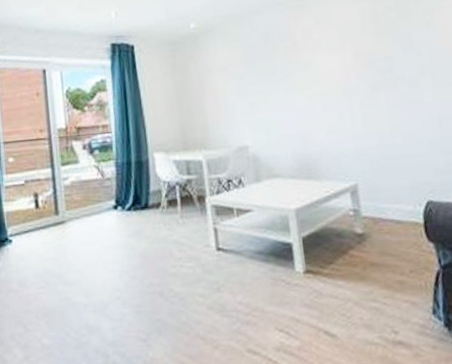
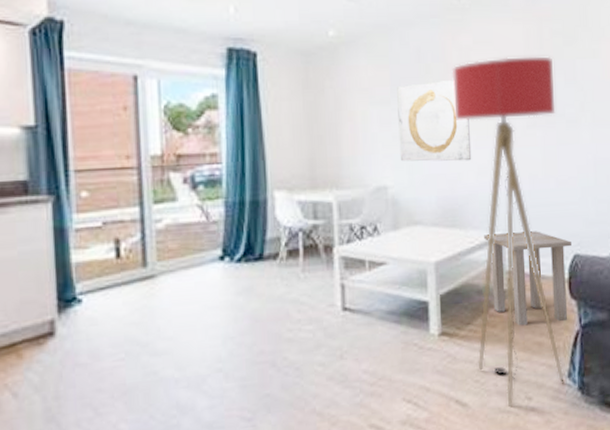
wall art: none [250,54,321,125] -> present [397,79,472,162]
floor lamp: none [297,29,430,340] -> present [452,55,565,408]
side table: none [338,180,426,266] -> present [484,231,572,326]

